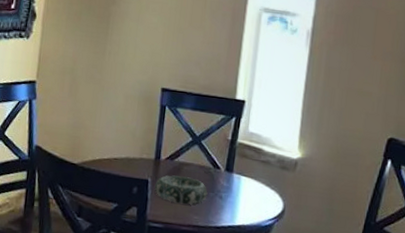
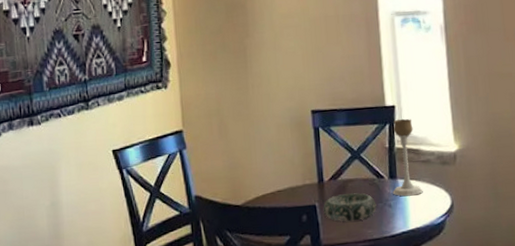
candle holder: none [226,114,259,193] -> present [392,118,423,197]

